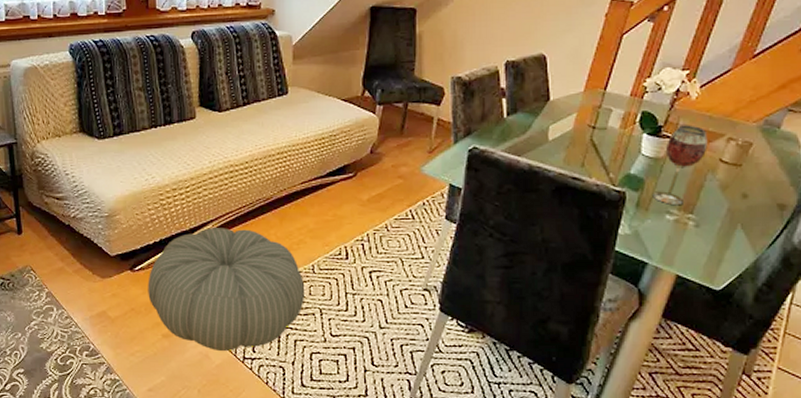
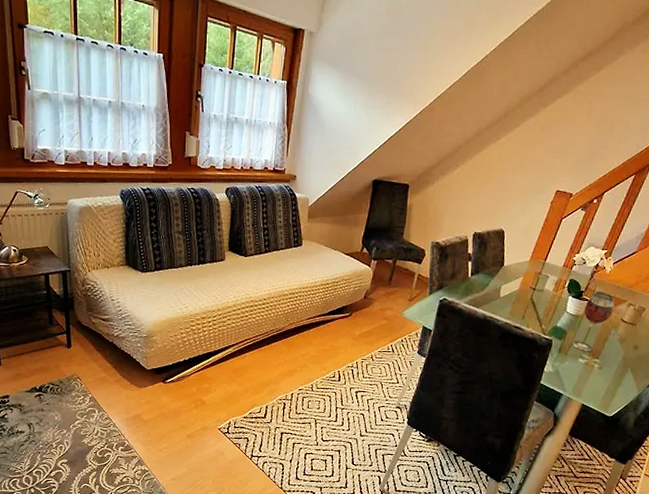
pouf: present [147,228,305,351] -> none [176,351,305,450]

